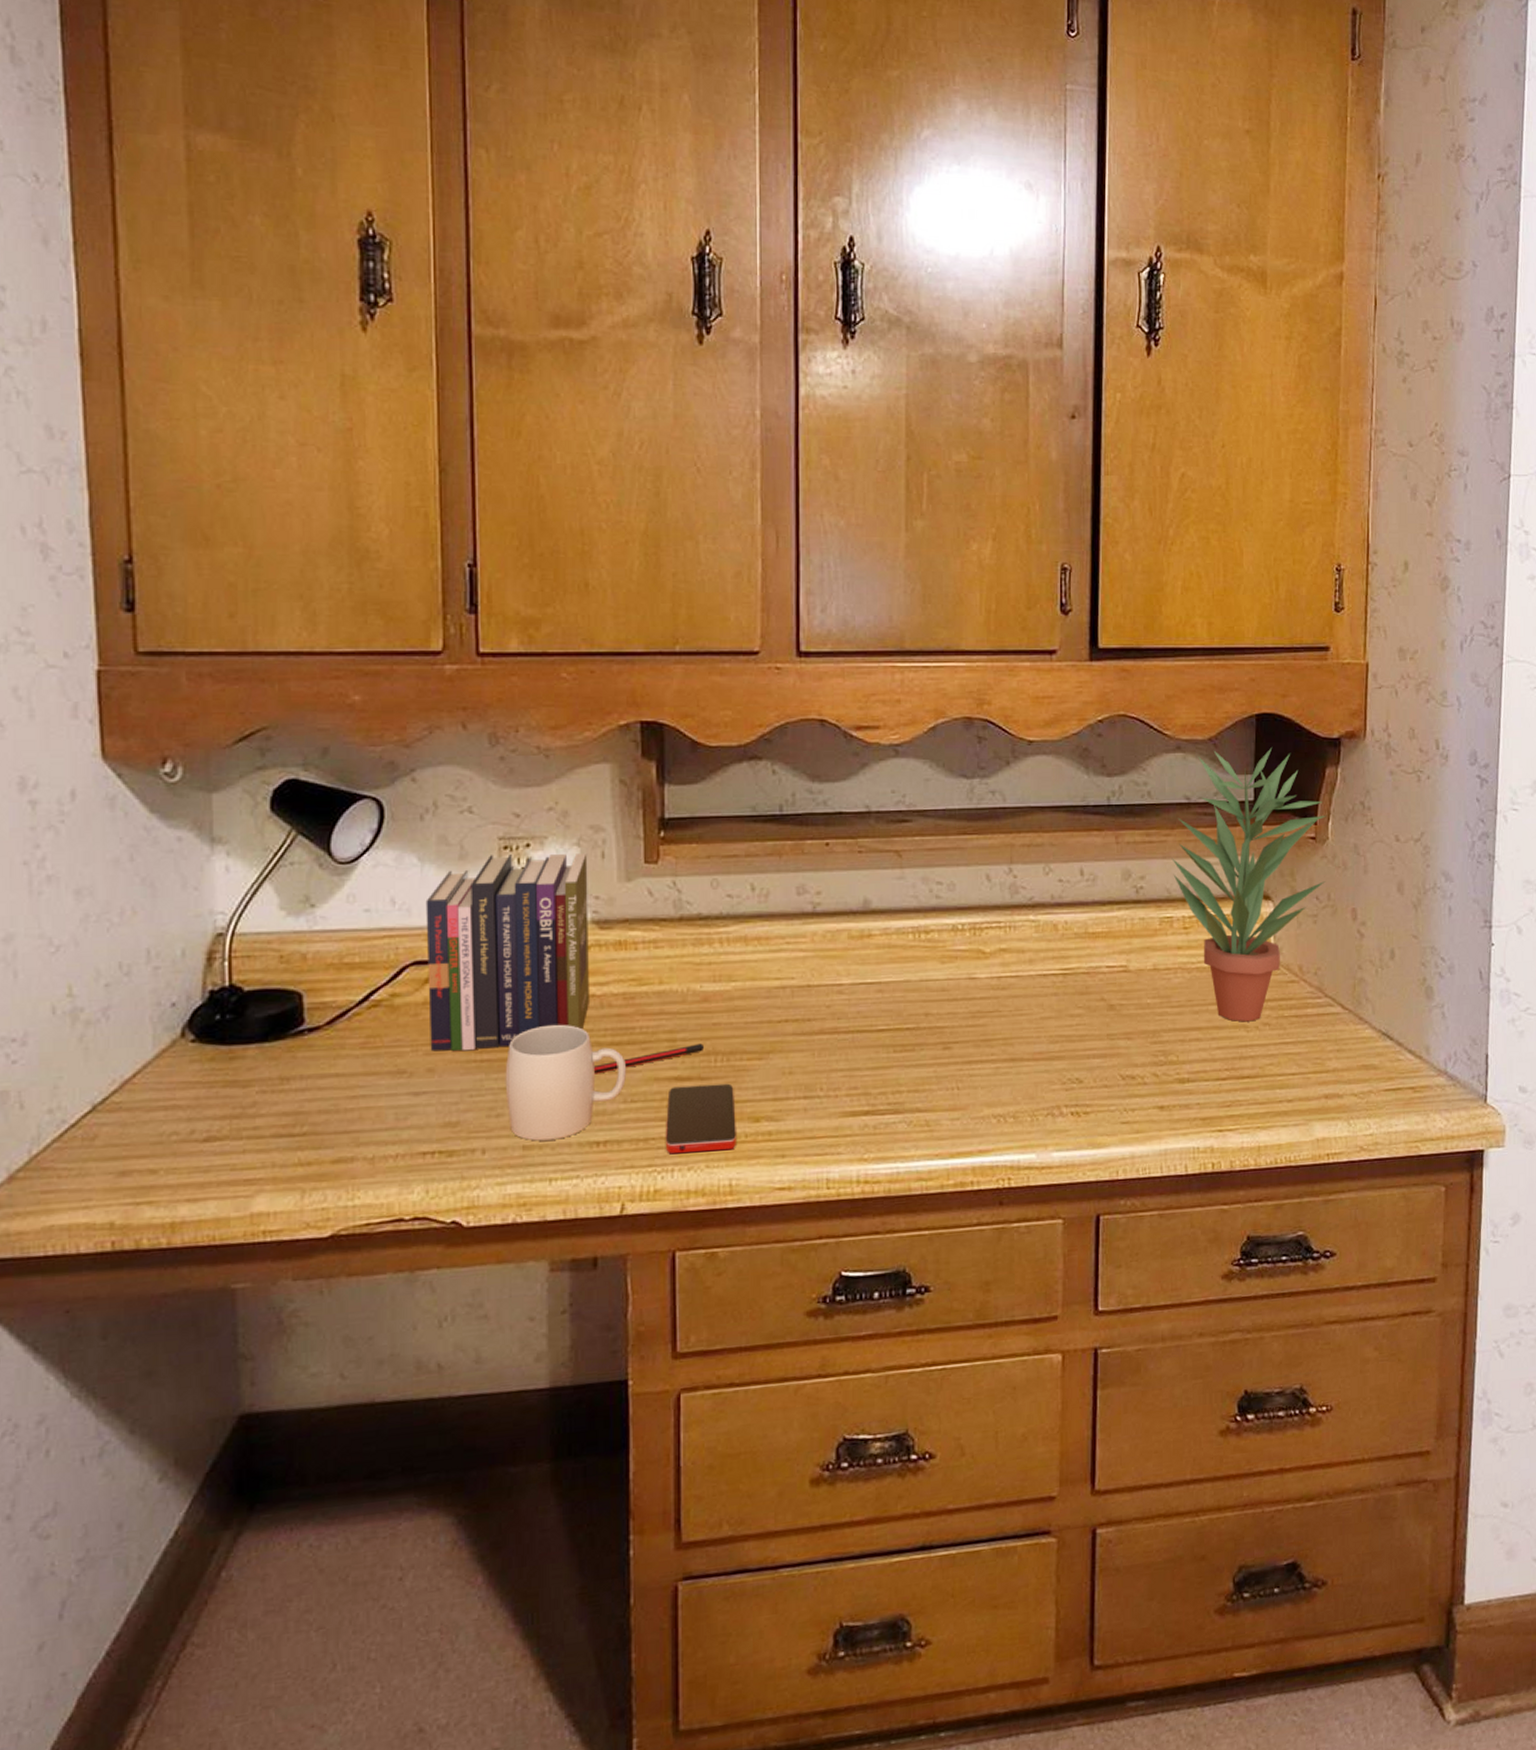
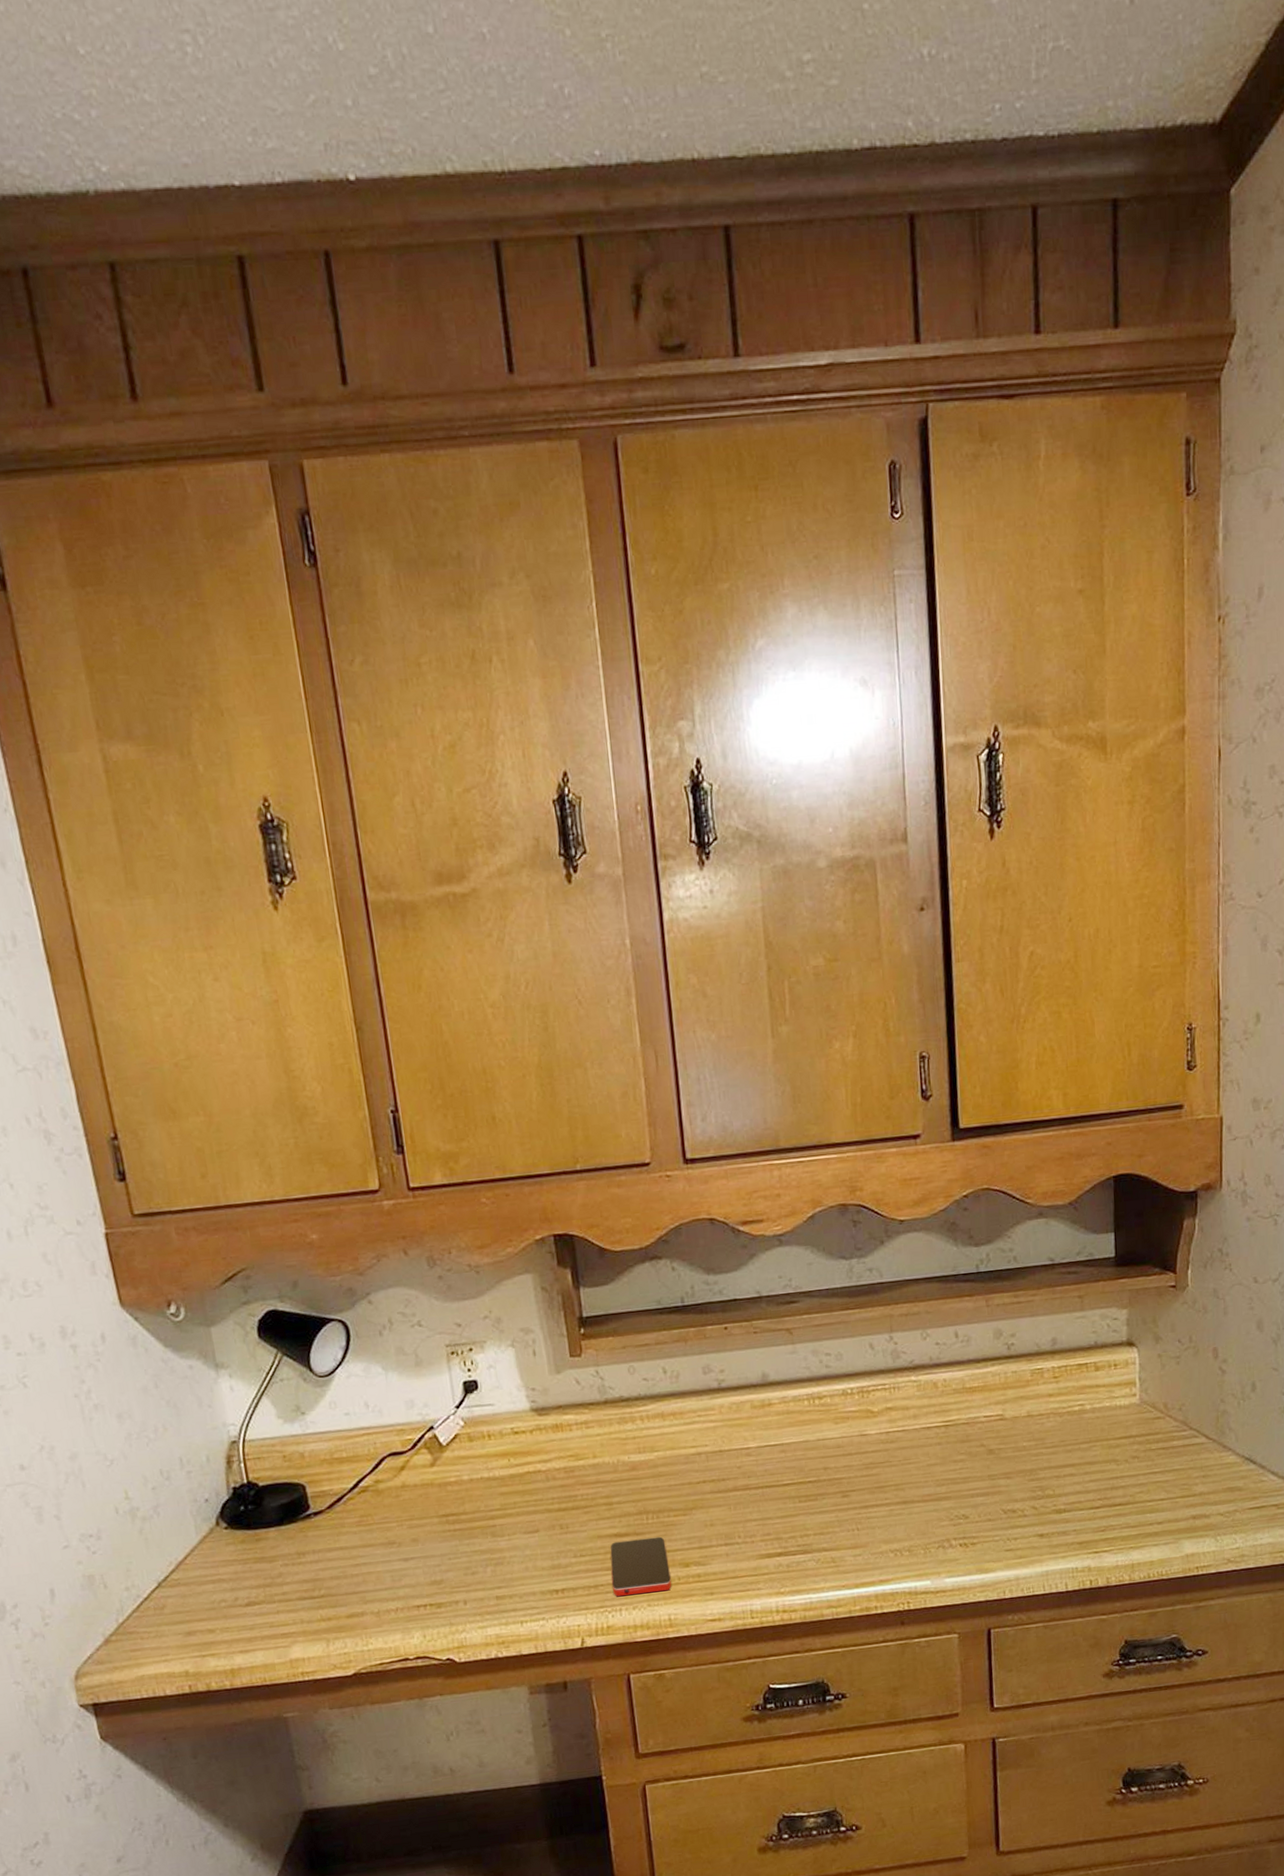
books: present [425,854,591,1052] -> none [393,1353,538,1525]
mug: present [505,1024,627,1141] -> none [474,1496,575,1592]
pencil: present [594,1043,705,1074] -> none [547,1505,637,1536]
potted plant: present [1171,748,1326,1022] -> none [1039,1206,1187,1457]

